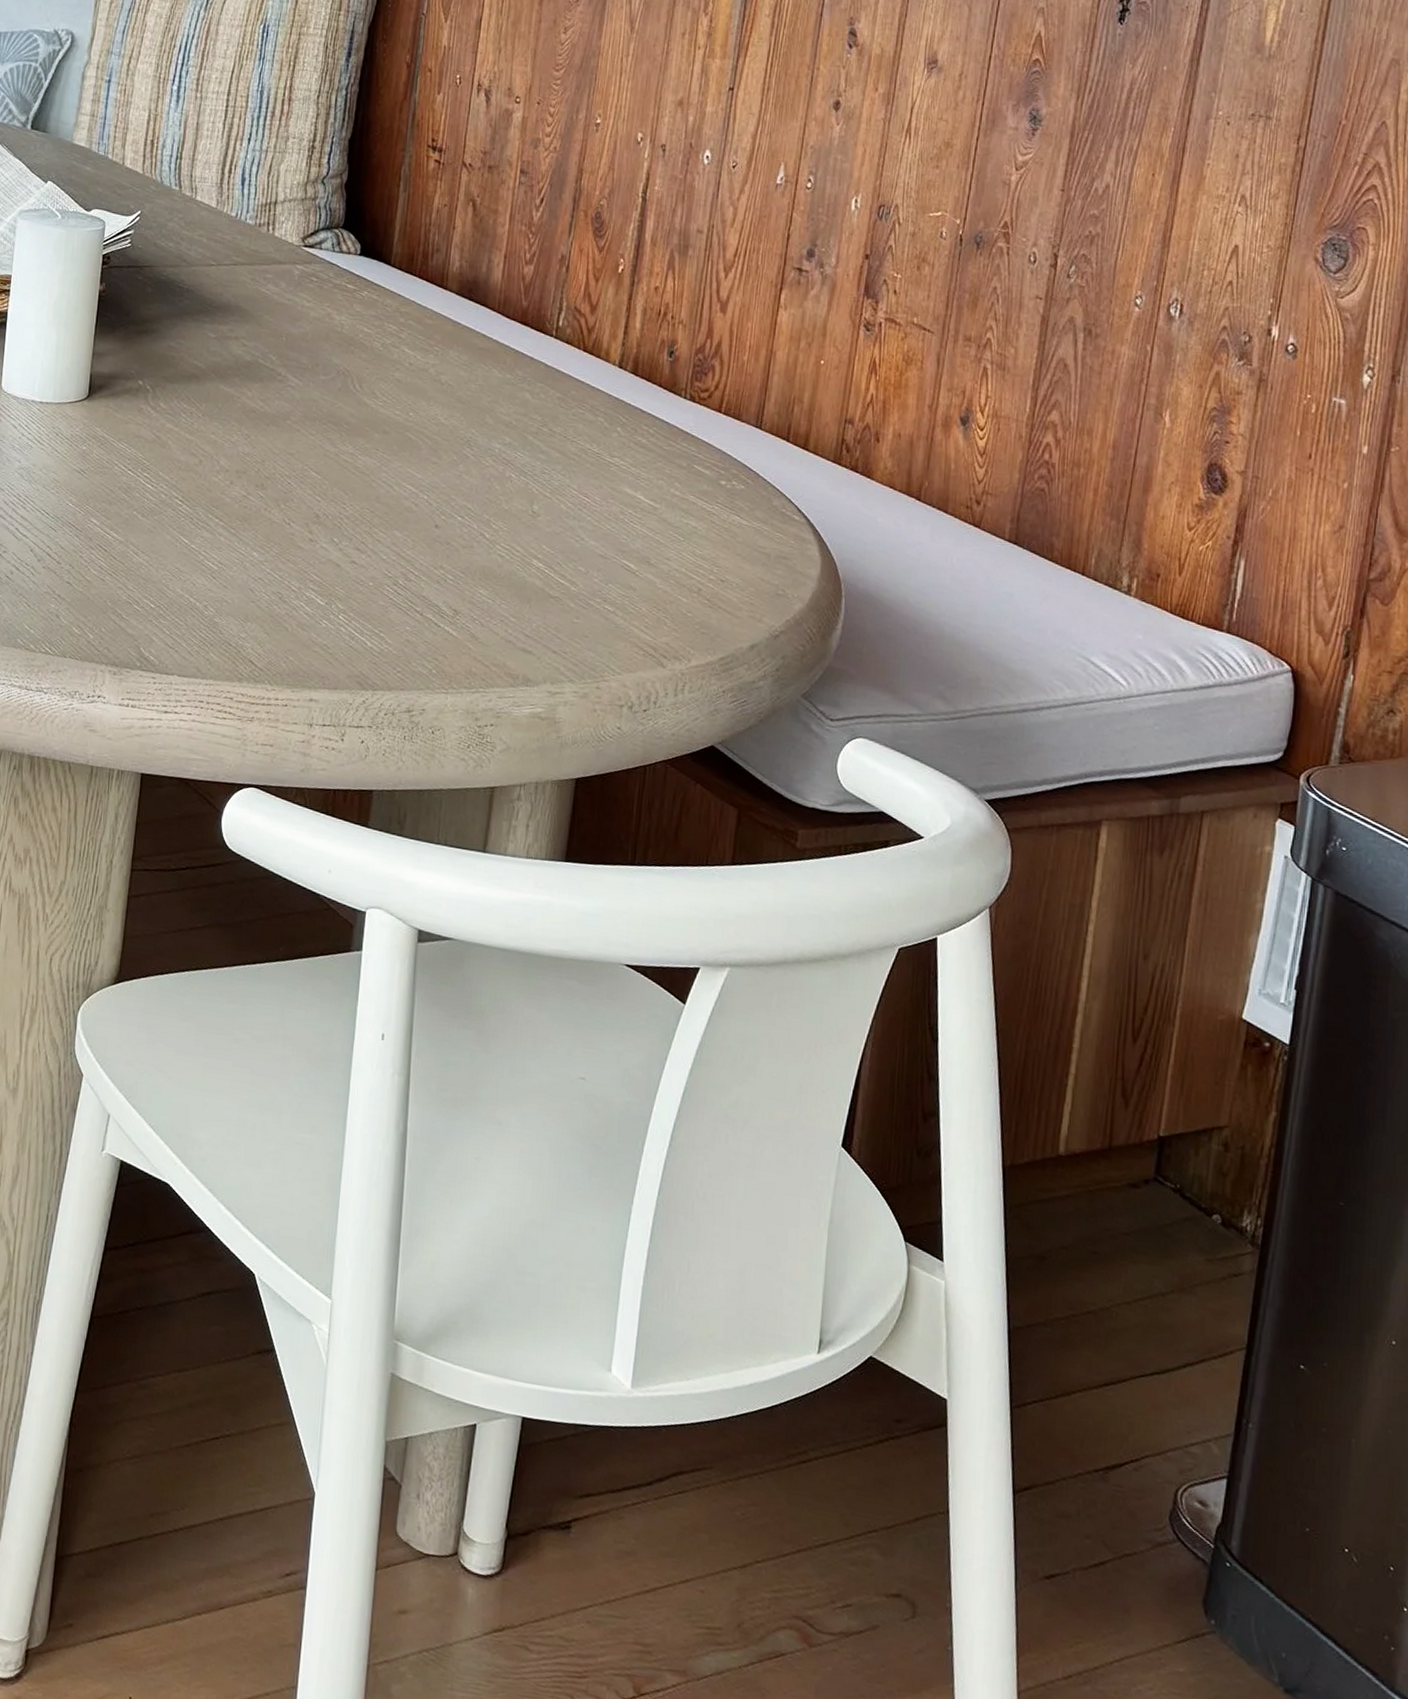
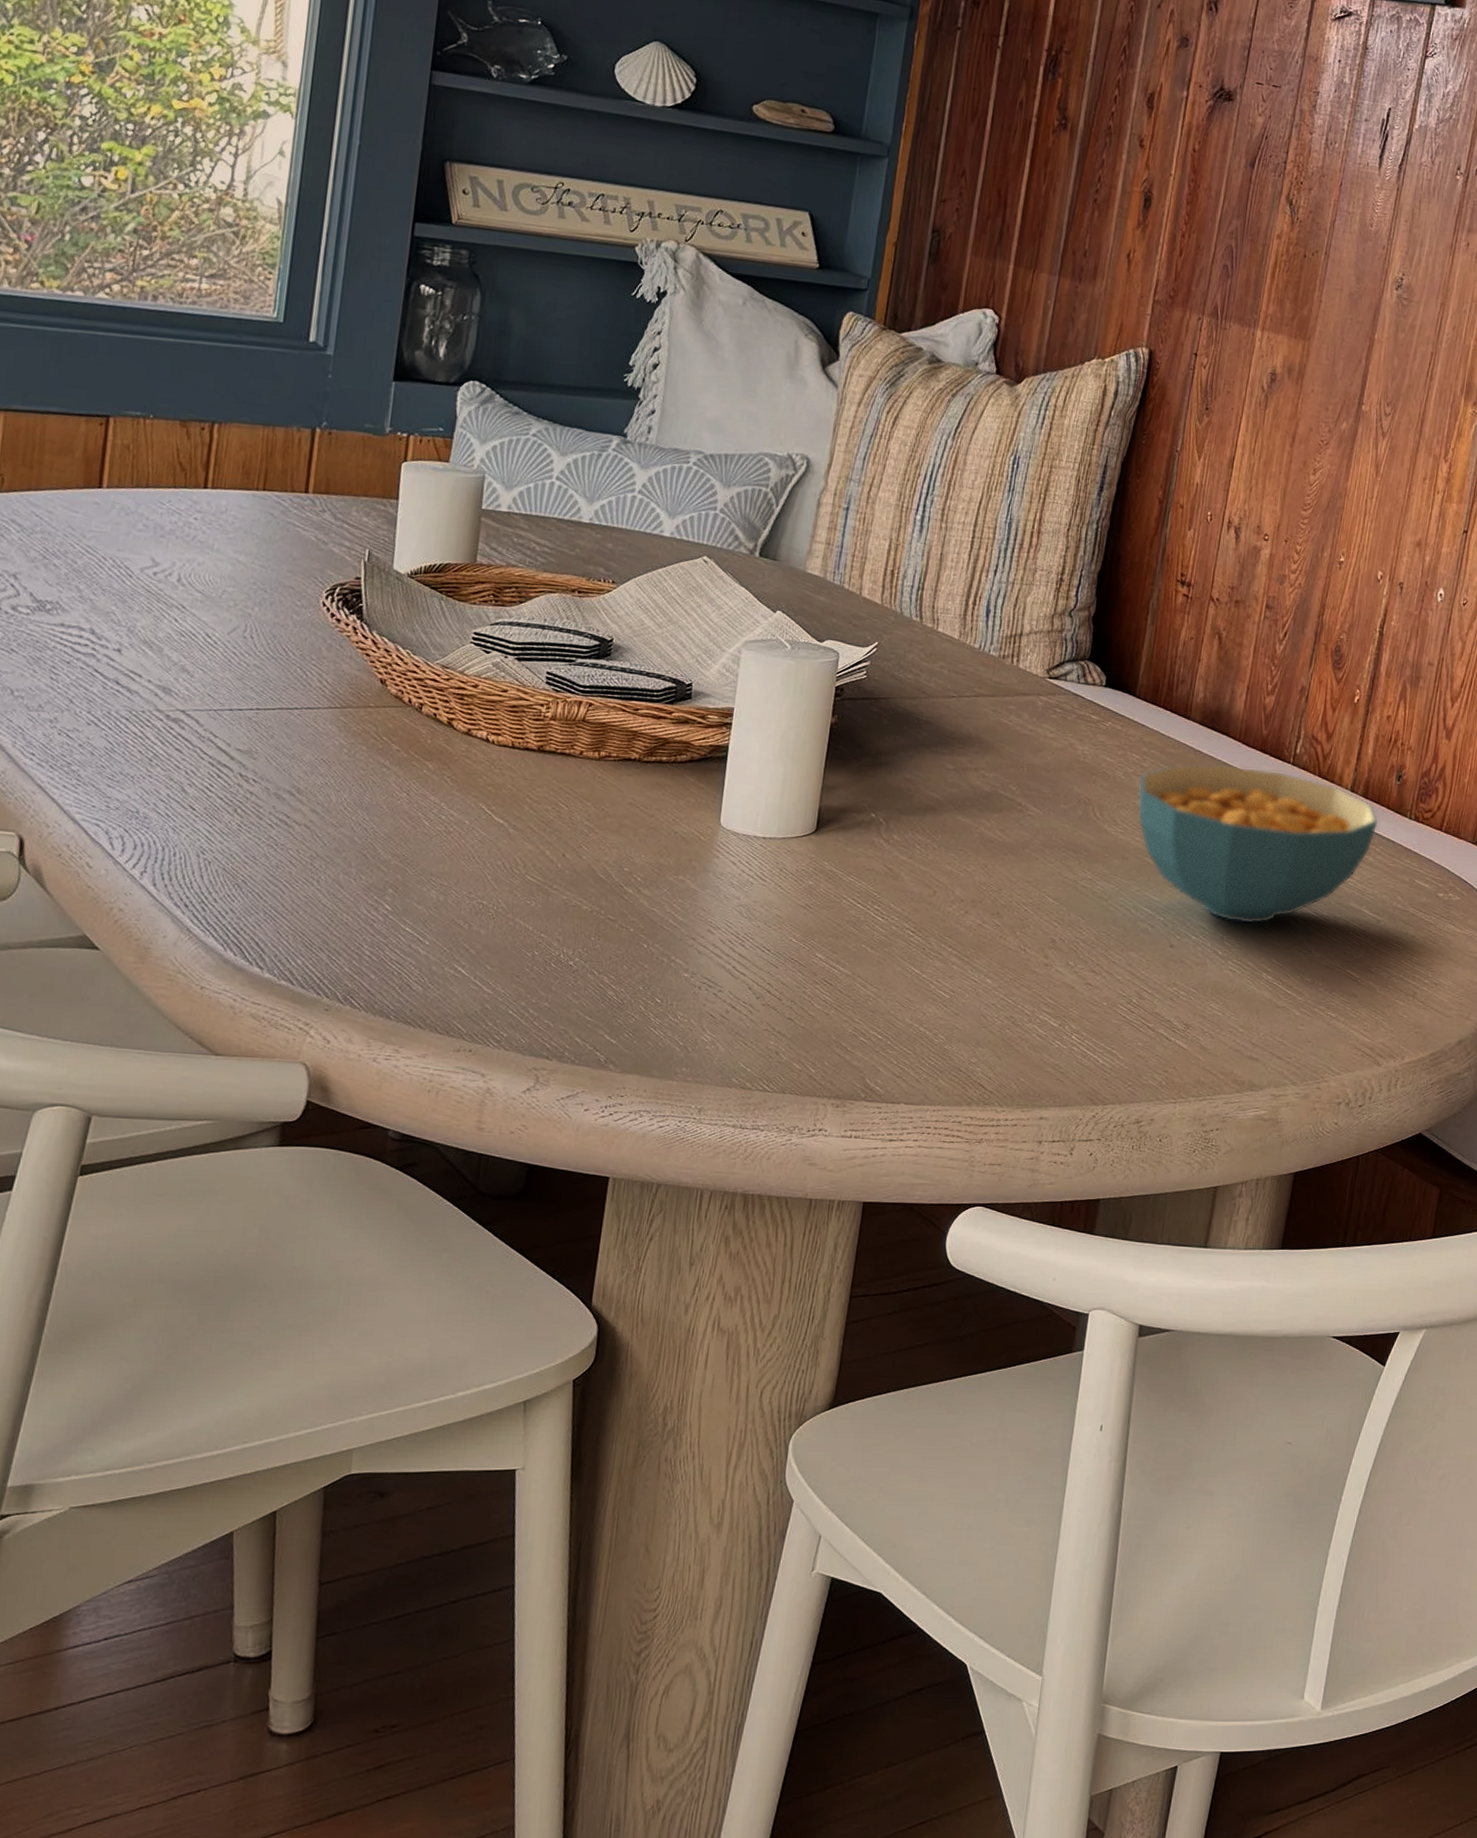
cereal bowl: none [396,335,652,507] -> present [1137,763,1380,925]

